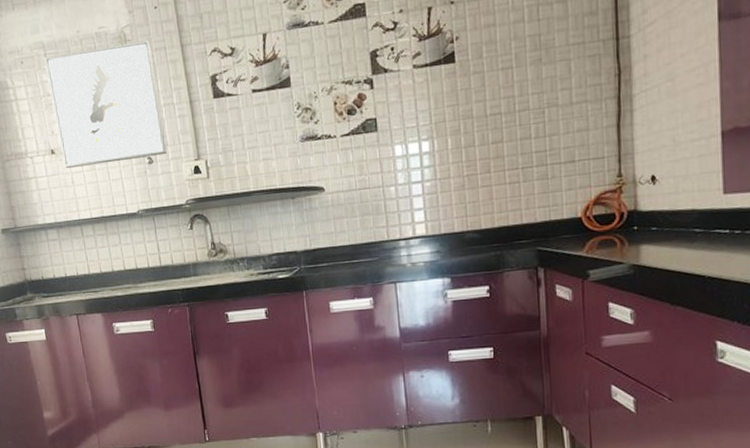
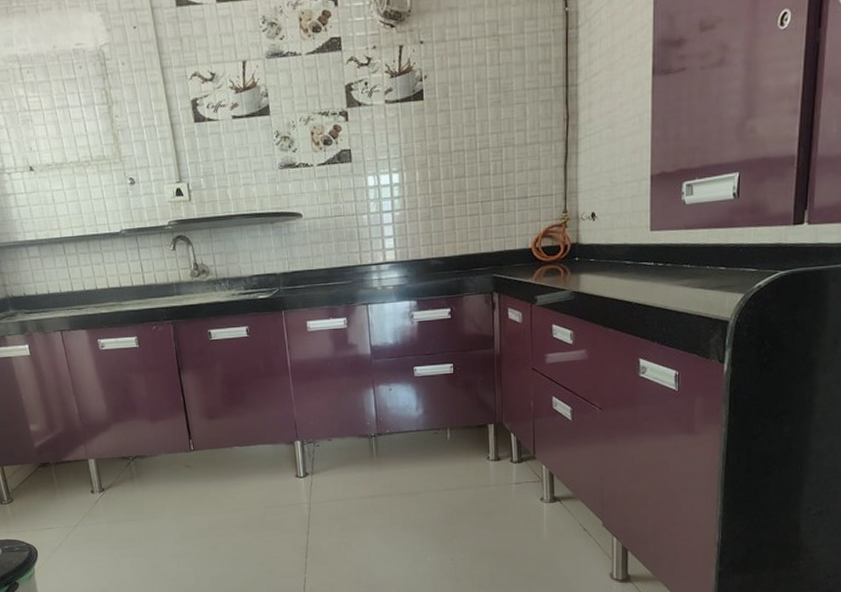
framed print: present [44,40,167,168] -> none [19,60,149,186]

